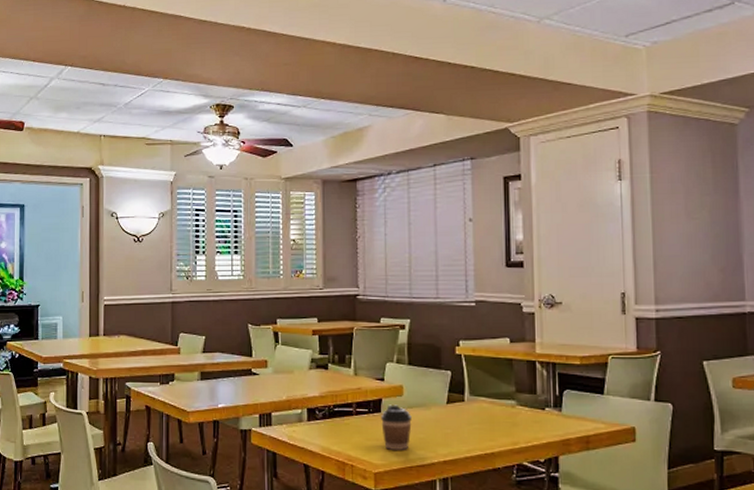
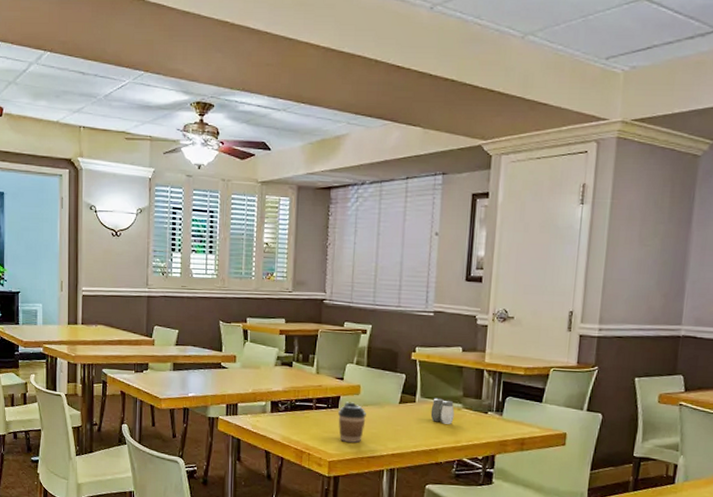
salt and pepper shaker: none [482,395,508,424] -> present [430,398,455,424]

